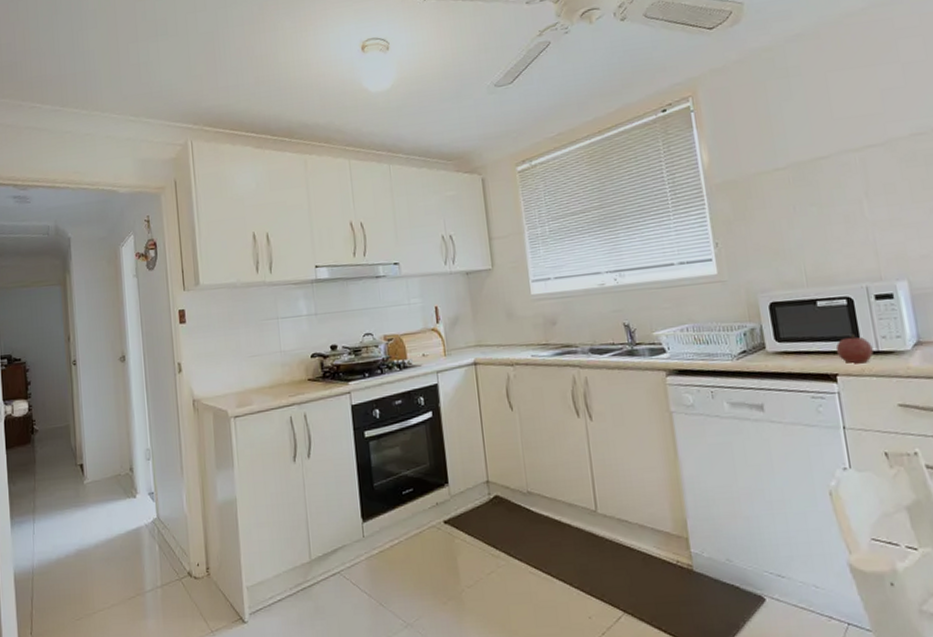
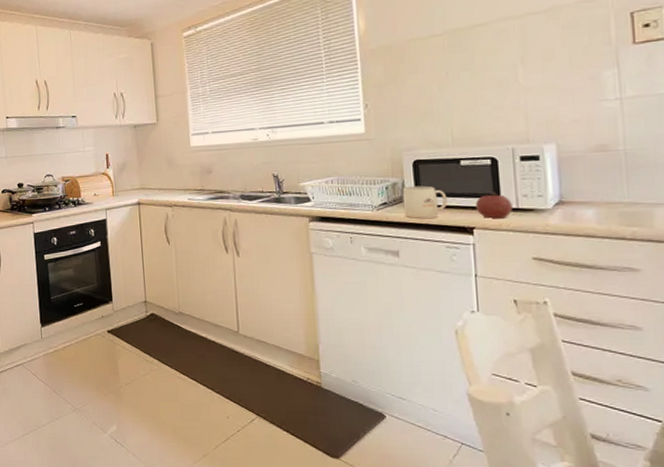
mug: none [761,330,809,368] -> present [402,185,448,219]

